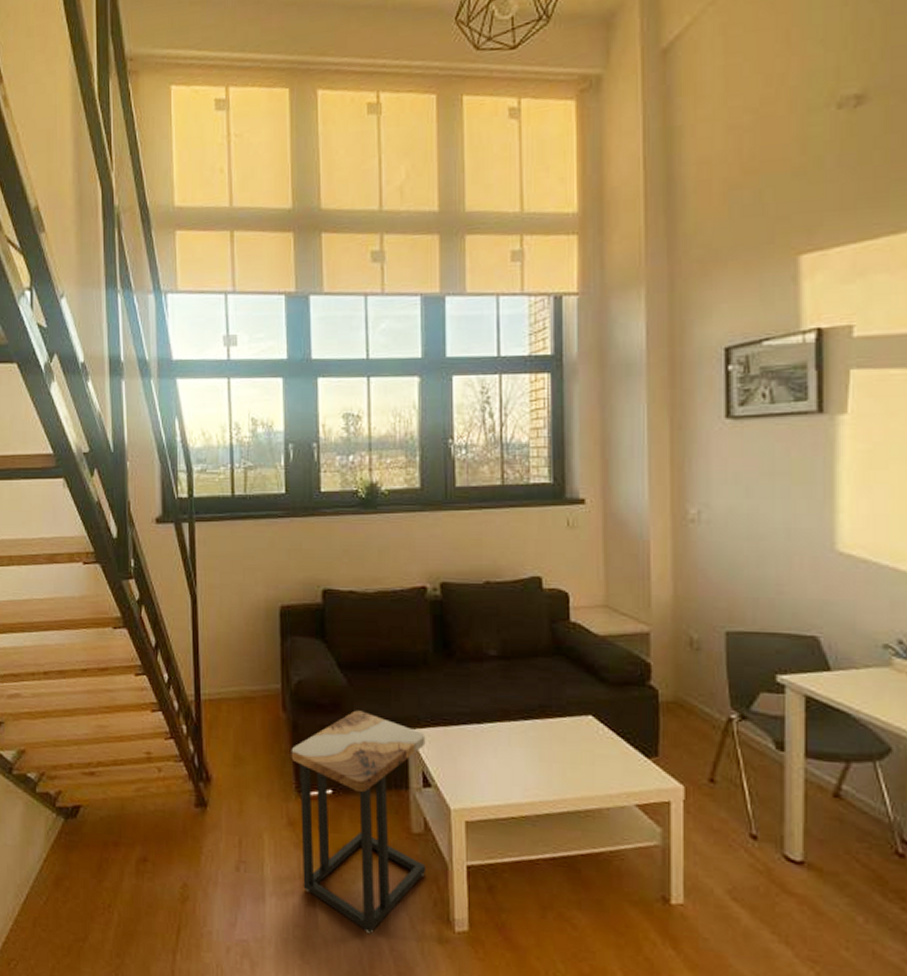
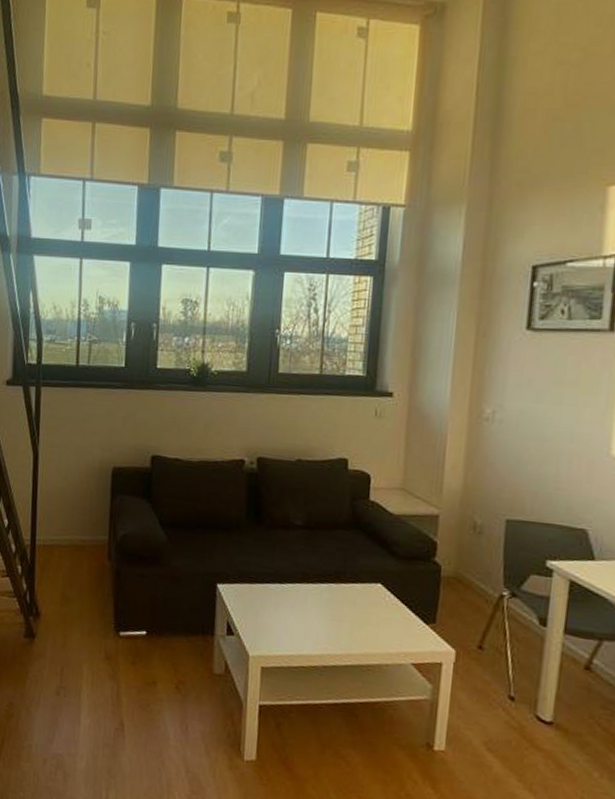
side table: present [291,710,427,933] -> none [112,564,233,756]

